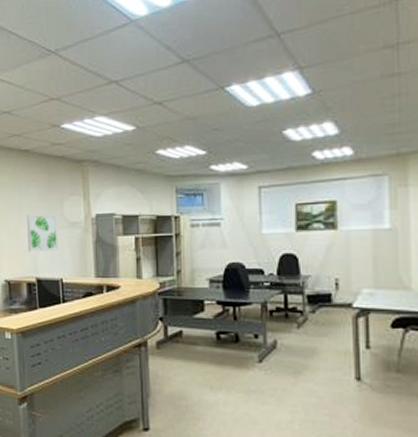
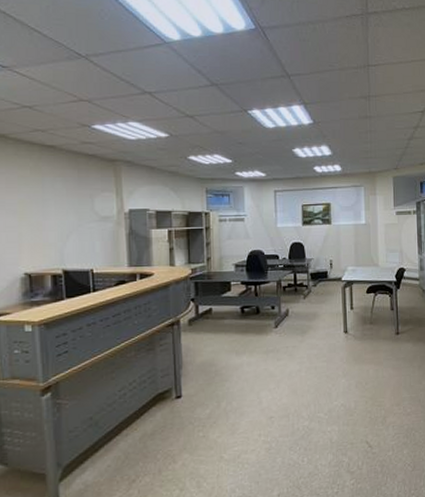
wall art: present [26,214,59,252] -> none [51,208,89,245]

